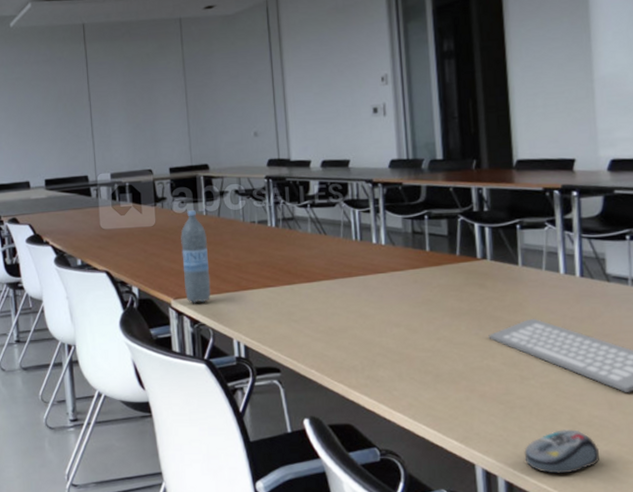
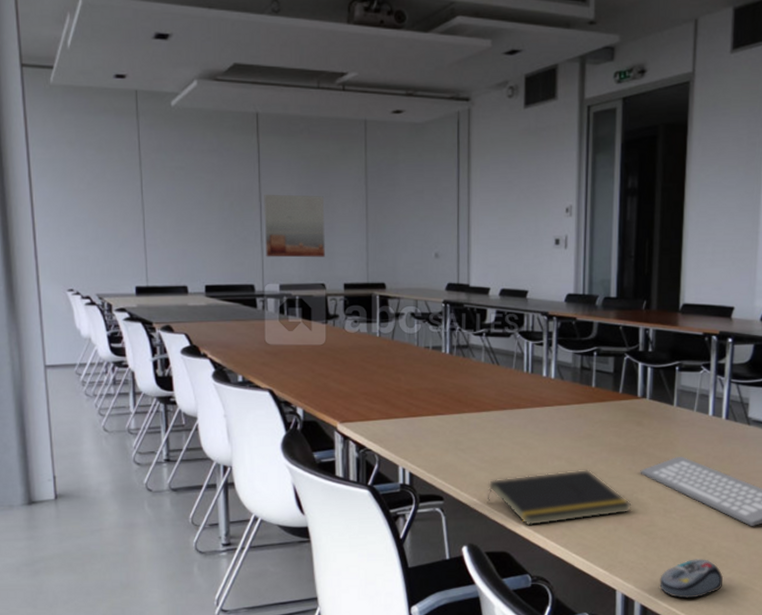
wall art: none [93,90,150,150] -> present [264,193,325,258]
water bottle: present [180,210,211,303] -> none [351,331,380,428]
notepad: none [325,336,483,398] -> present [487,469,632,527]

